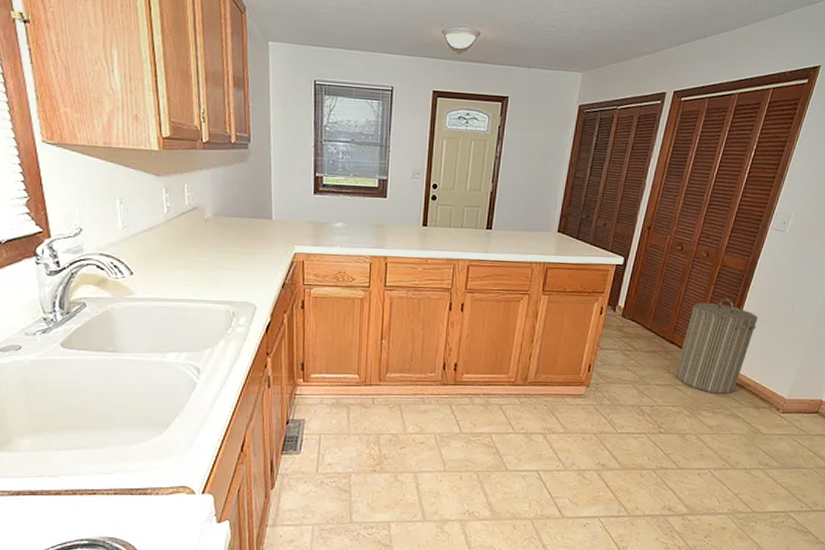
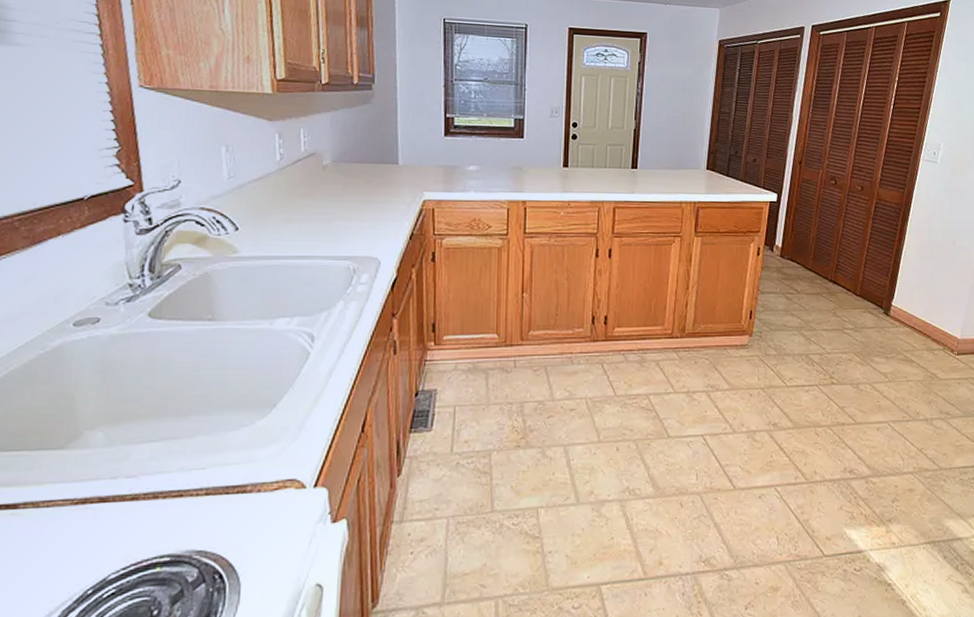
laundry hamper: present [675,298,758,394] -> none [841,233,920,337]

